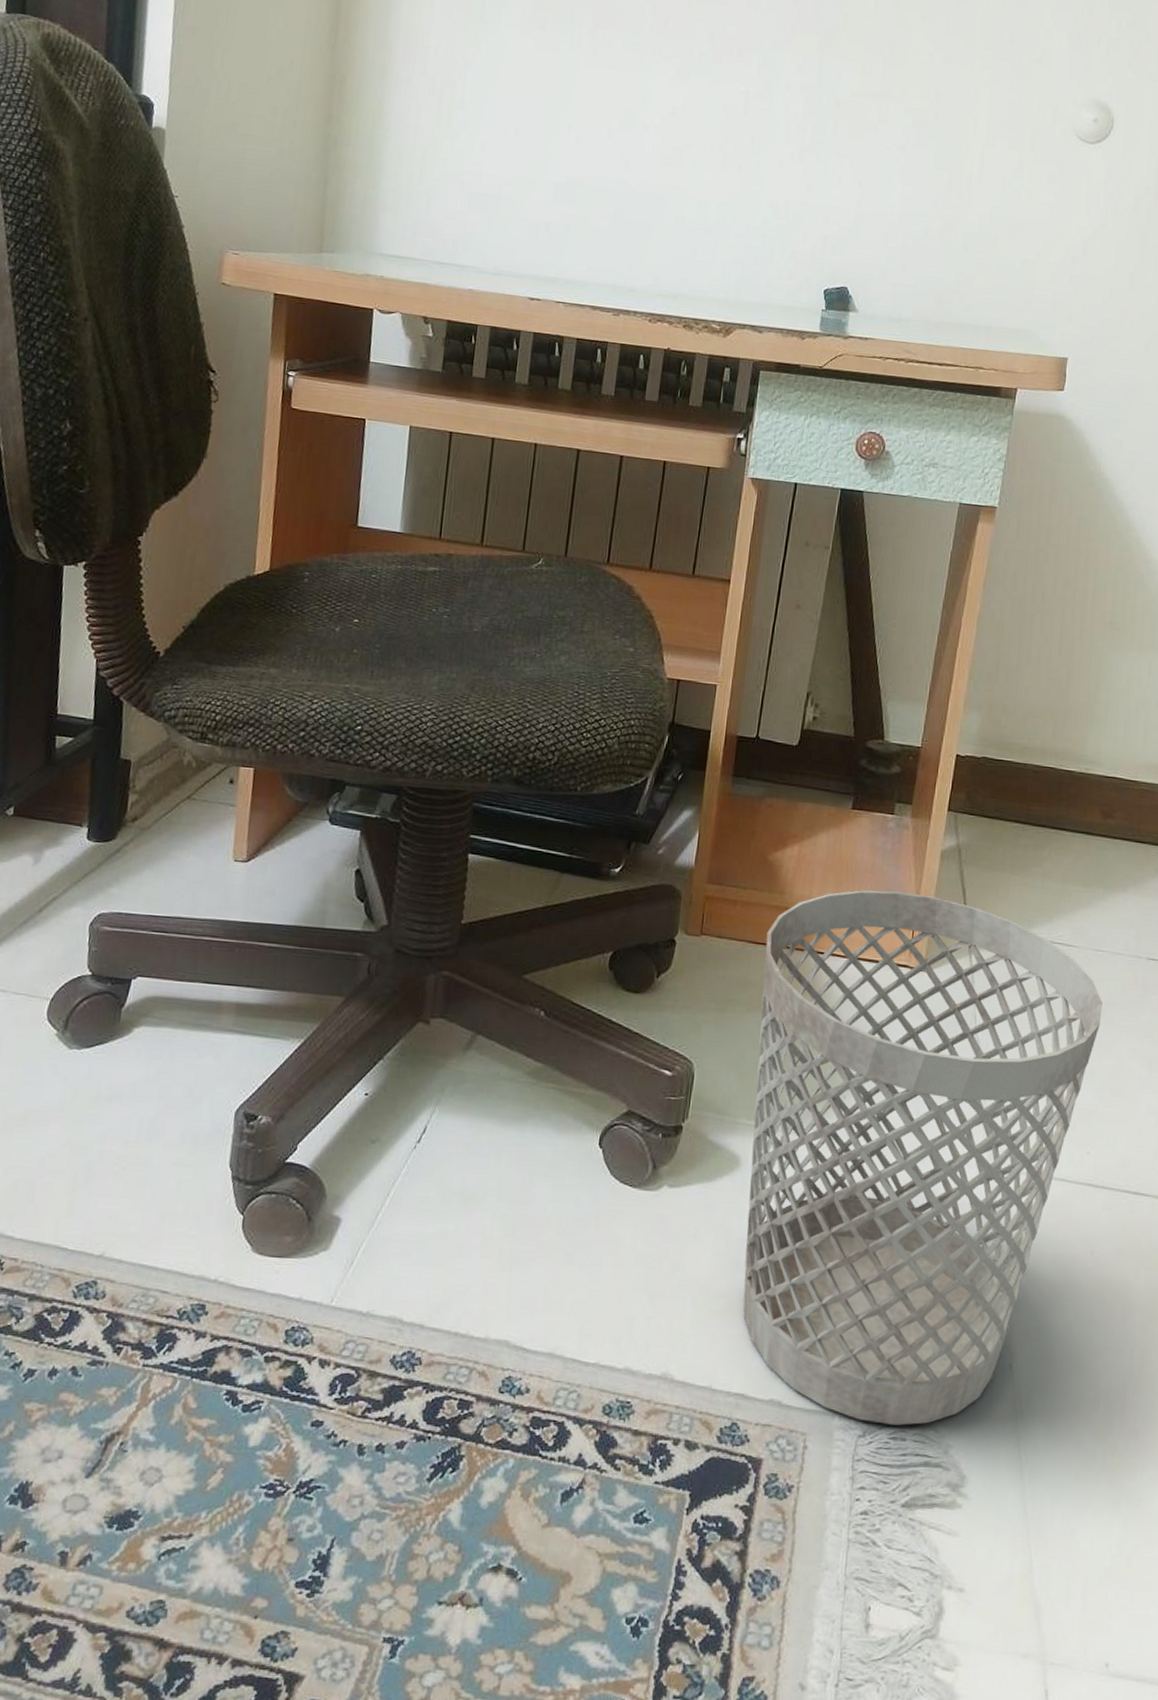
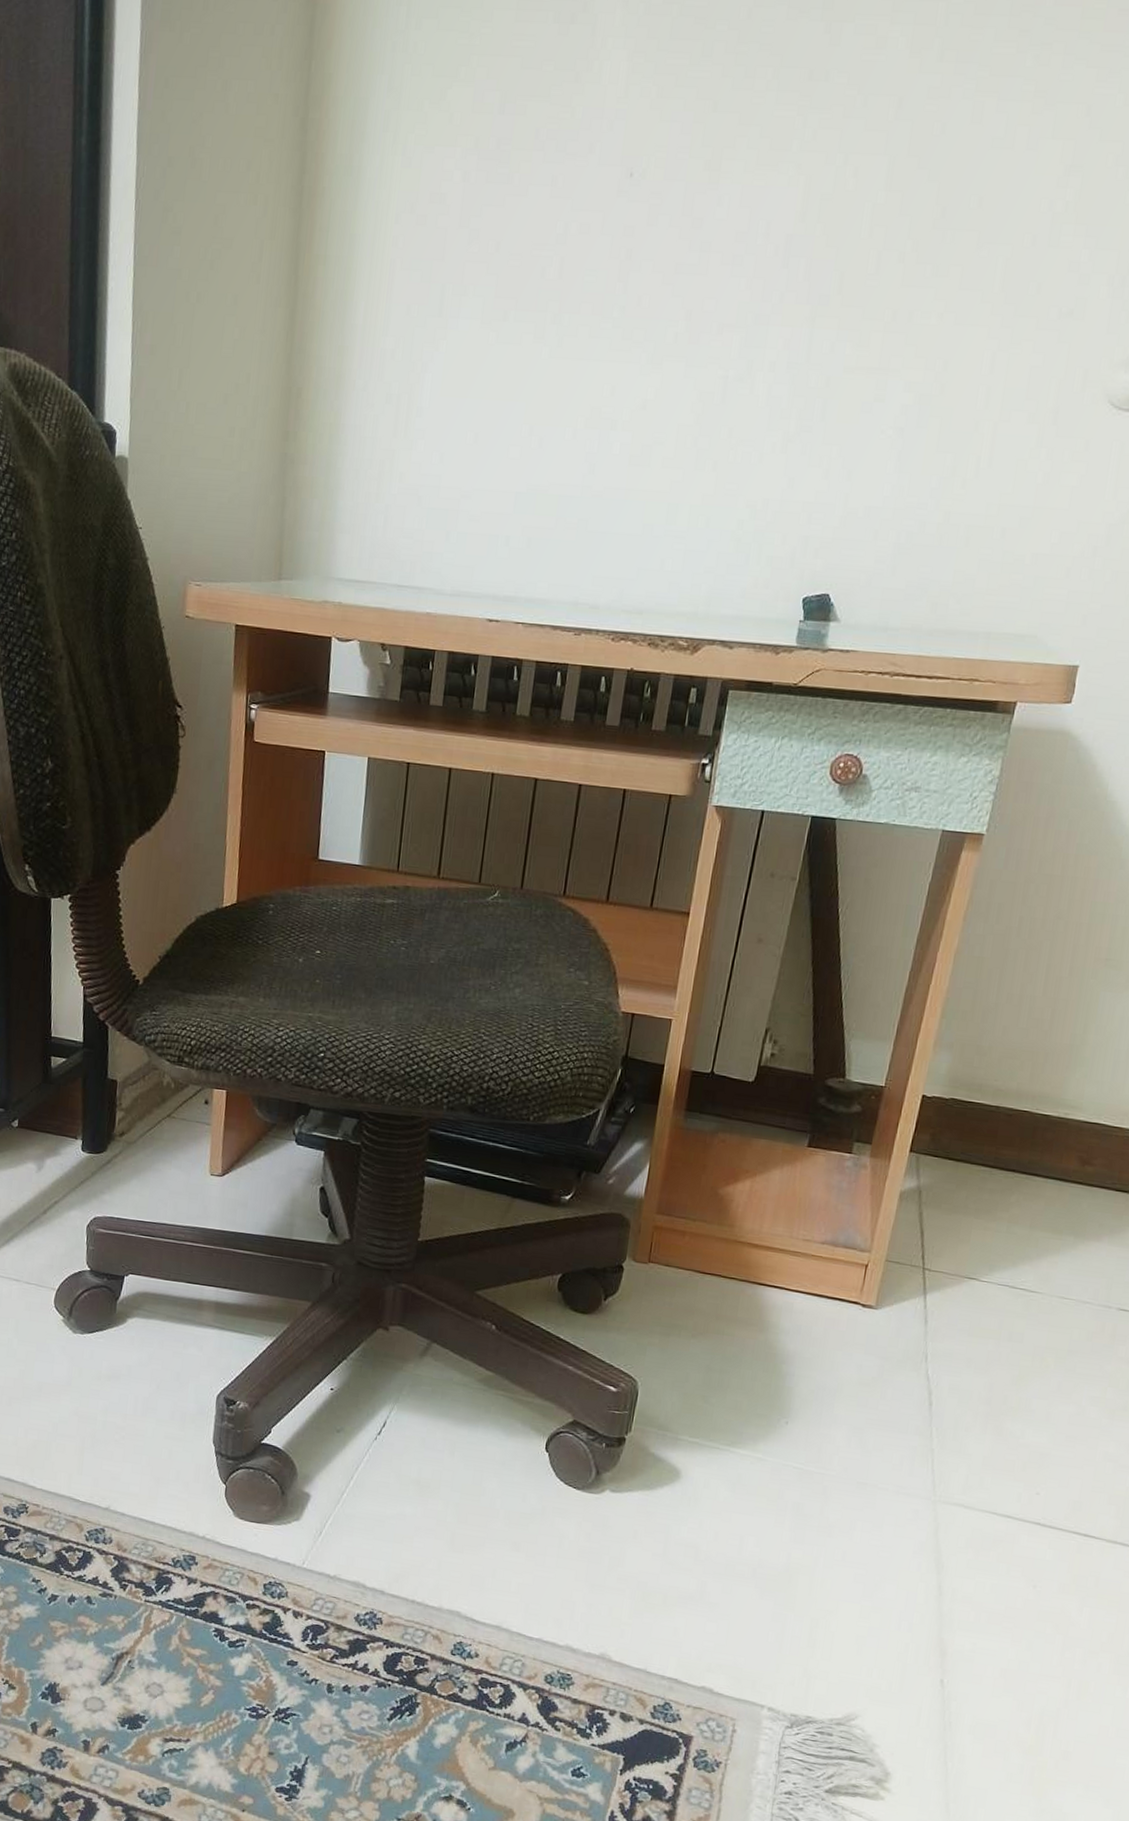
wastebasket: present [743,890,1103,1426] -> none [679,1227,1065,1724]

